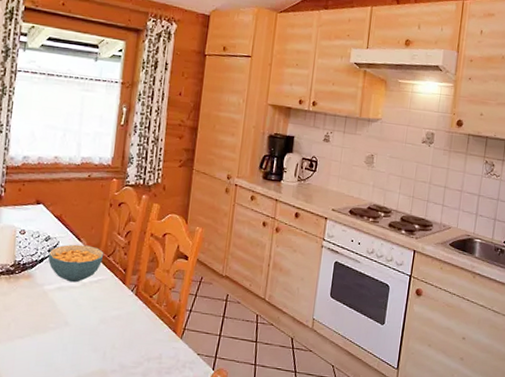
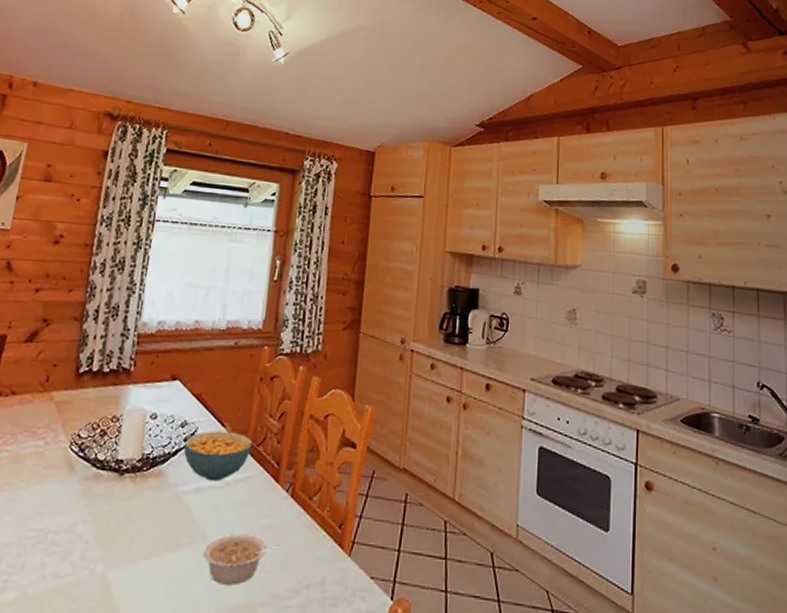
legume: none [66,321,126,358] -> present [203,533,279,585]

